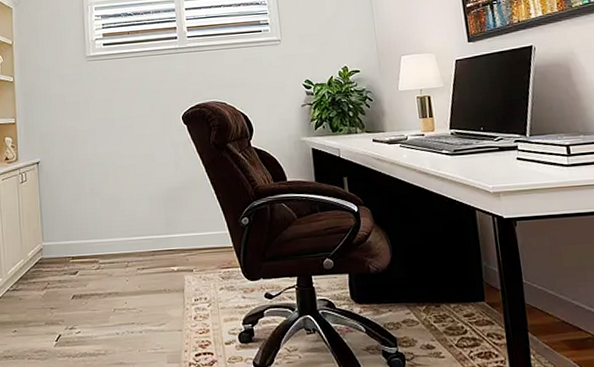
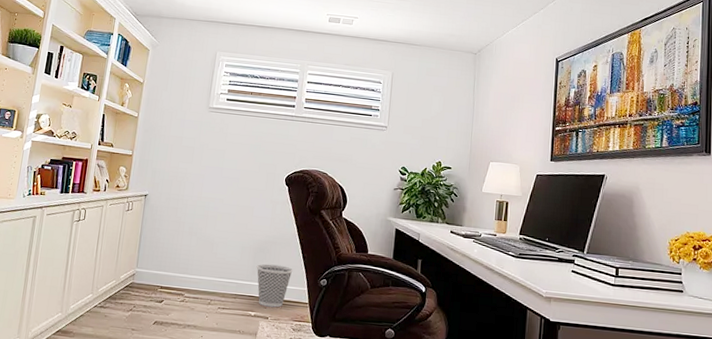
wastebasket: none [169,211,210,259] -> present [256,264,293,308]

